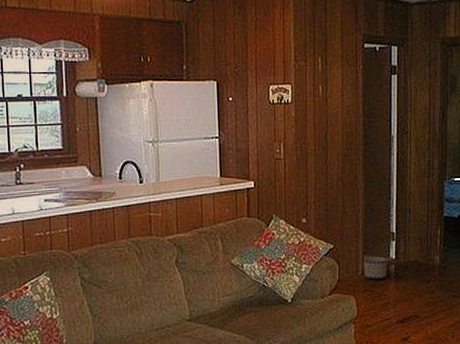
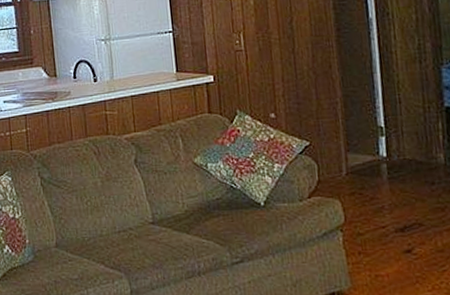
planter: present [364,256,387,280] -> none [347,154,378,181]

